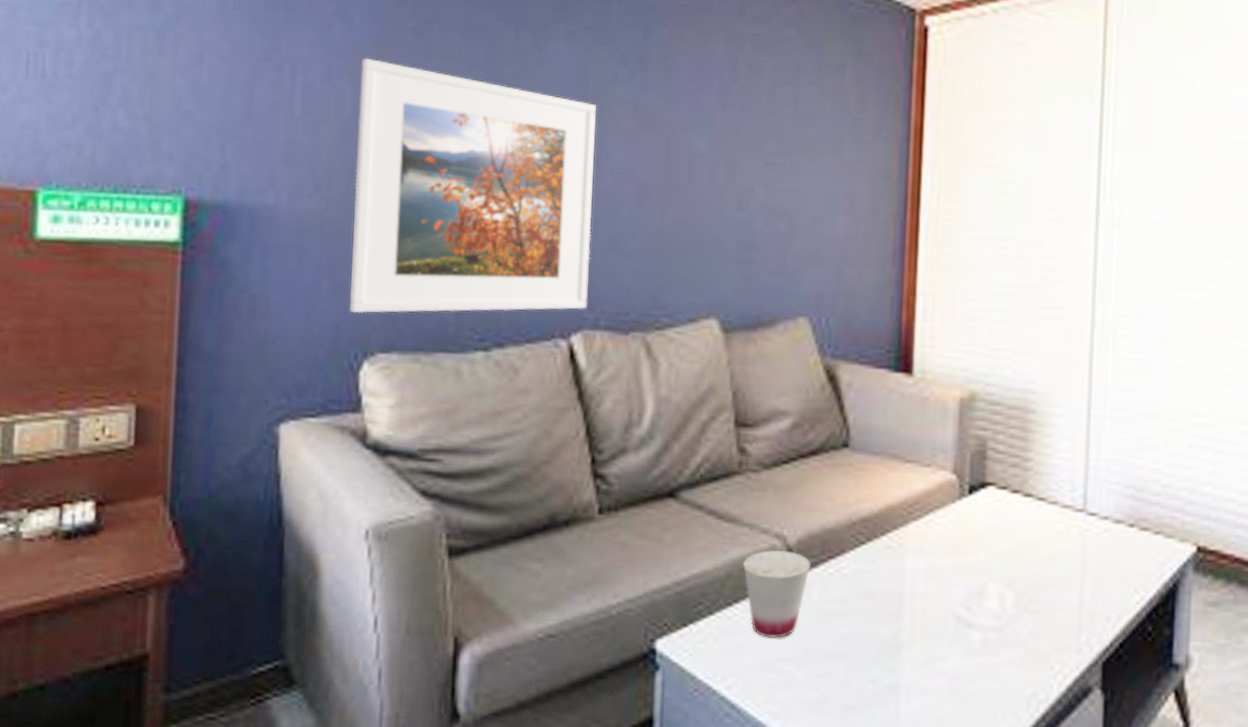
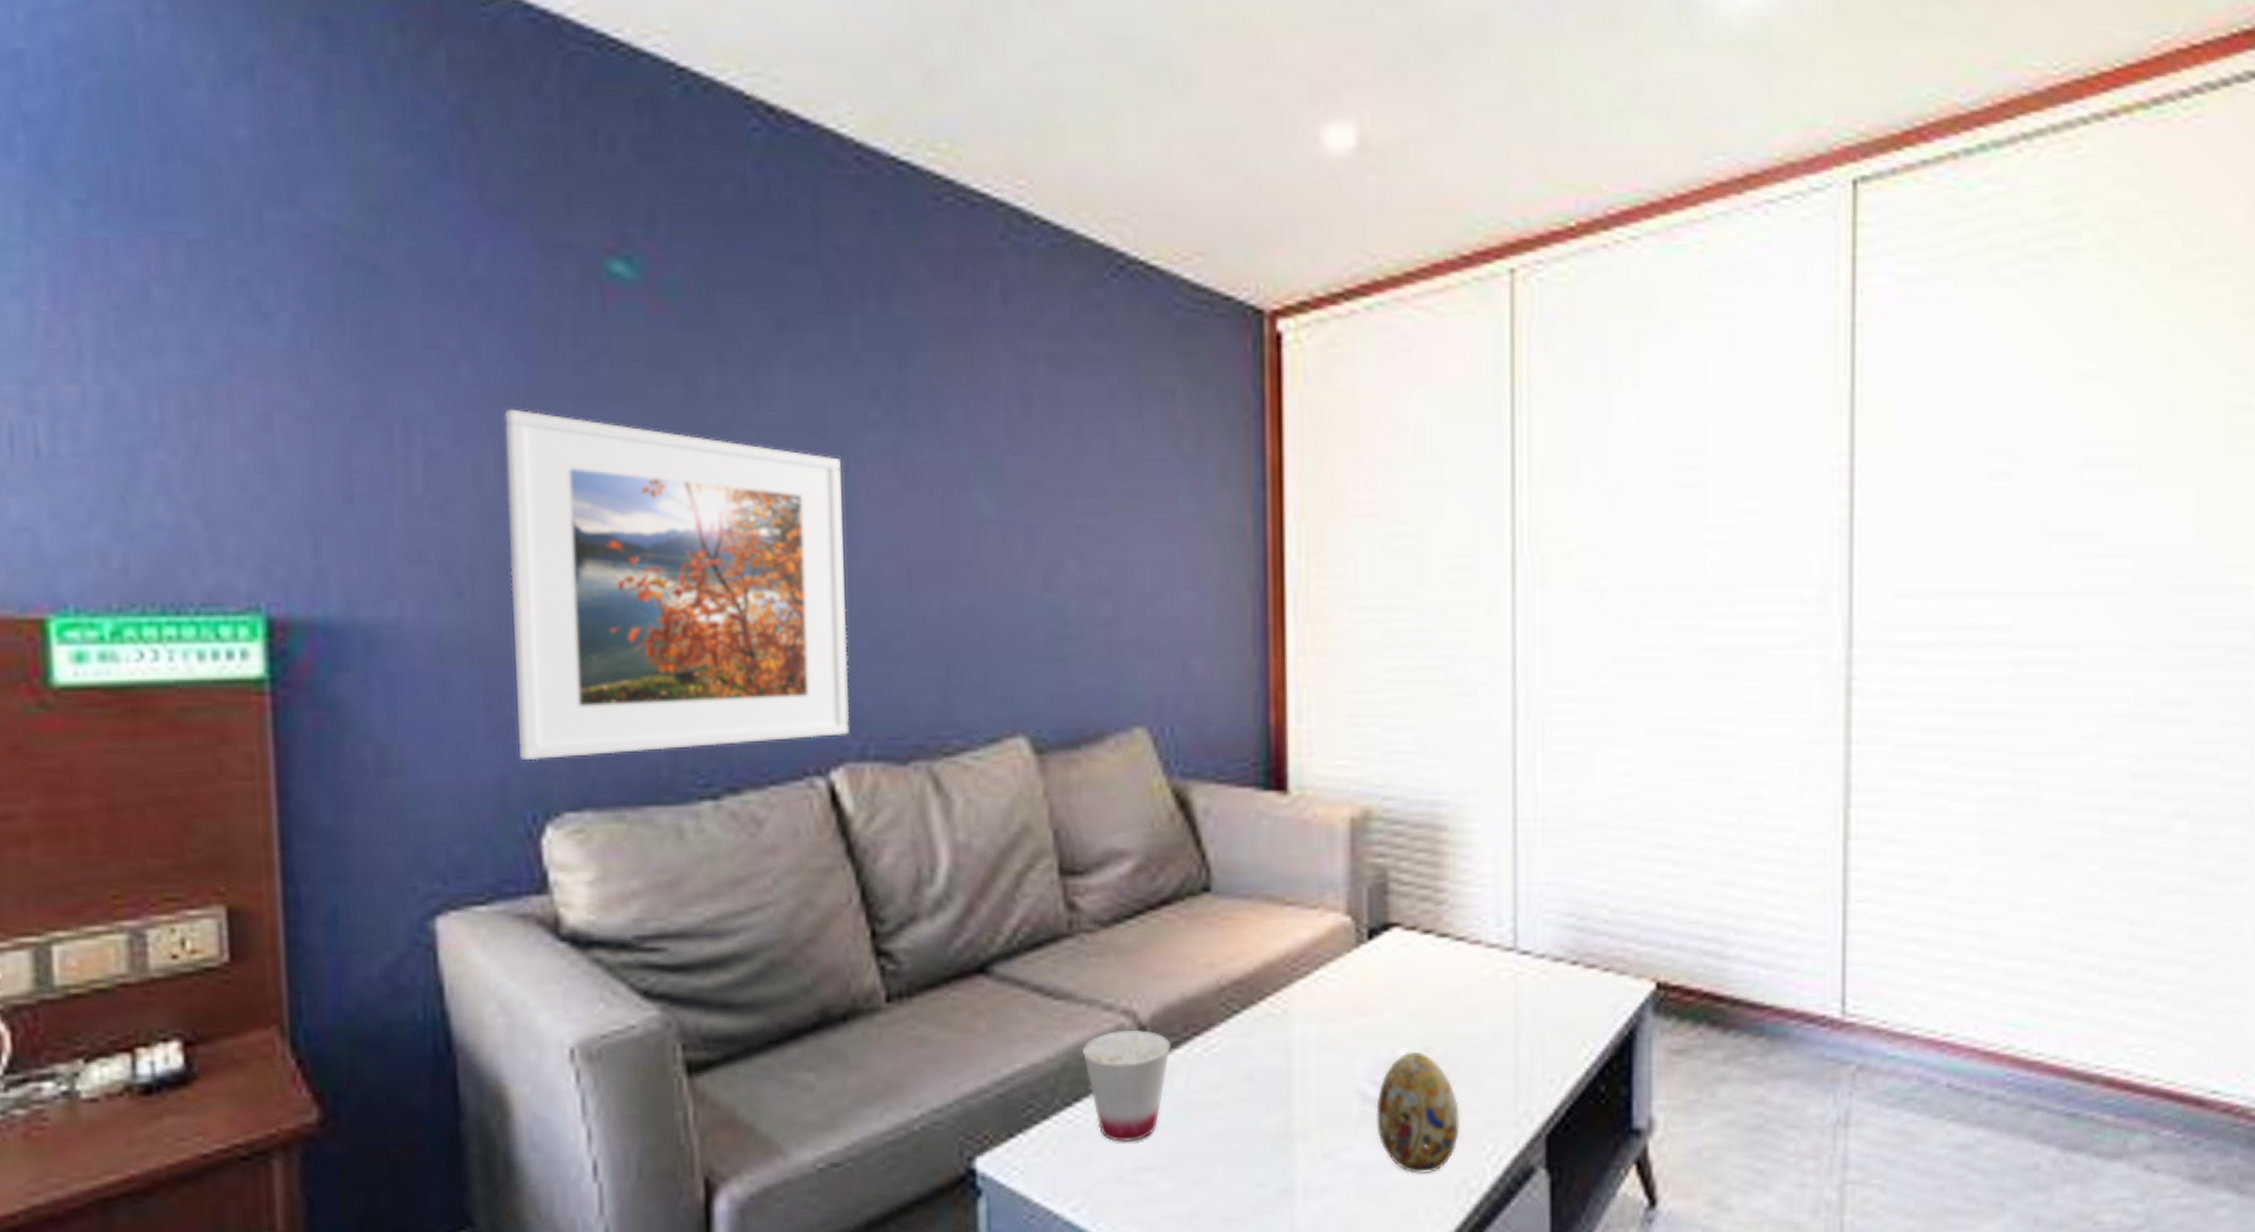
decorative egg: none [967,585,1034,684] -> present [1376,1051,1461,1174]

